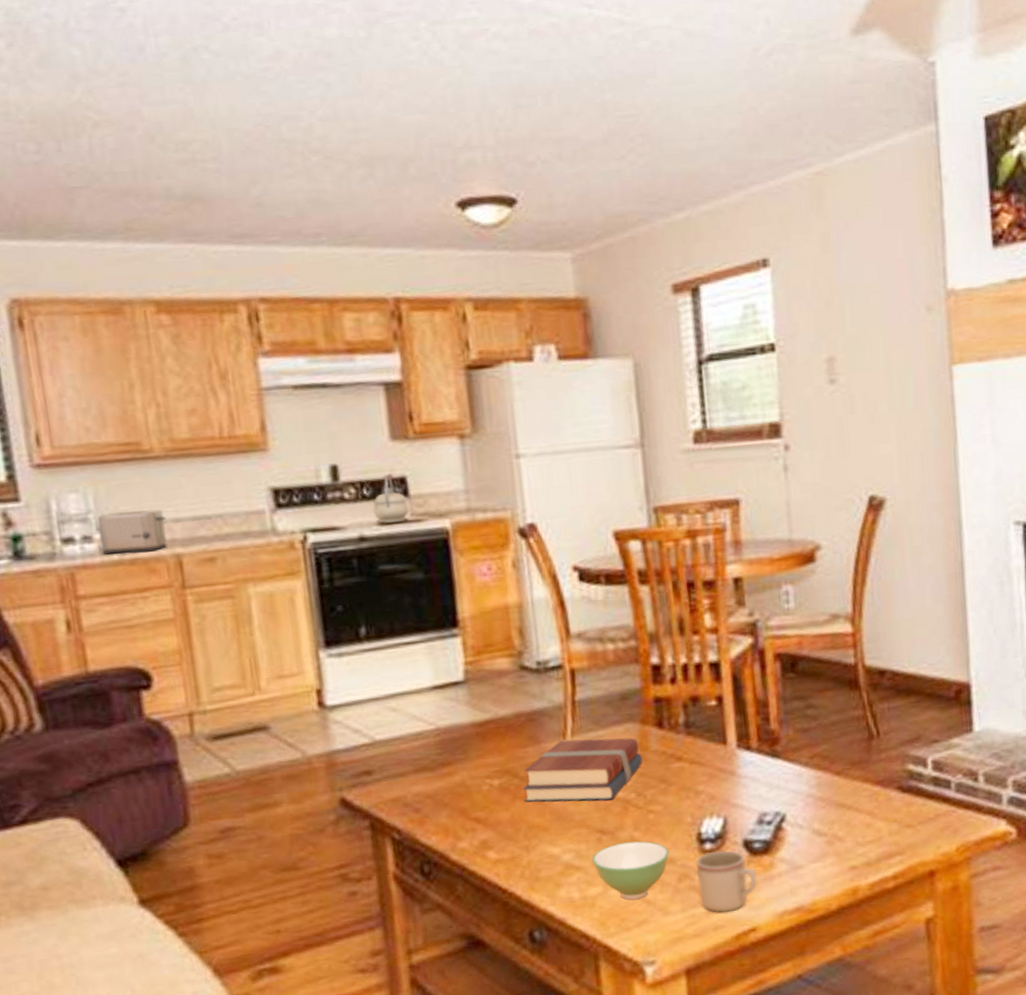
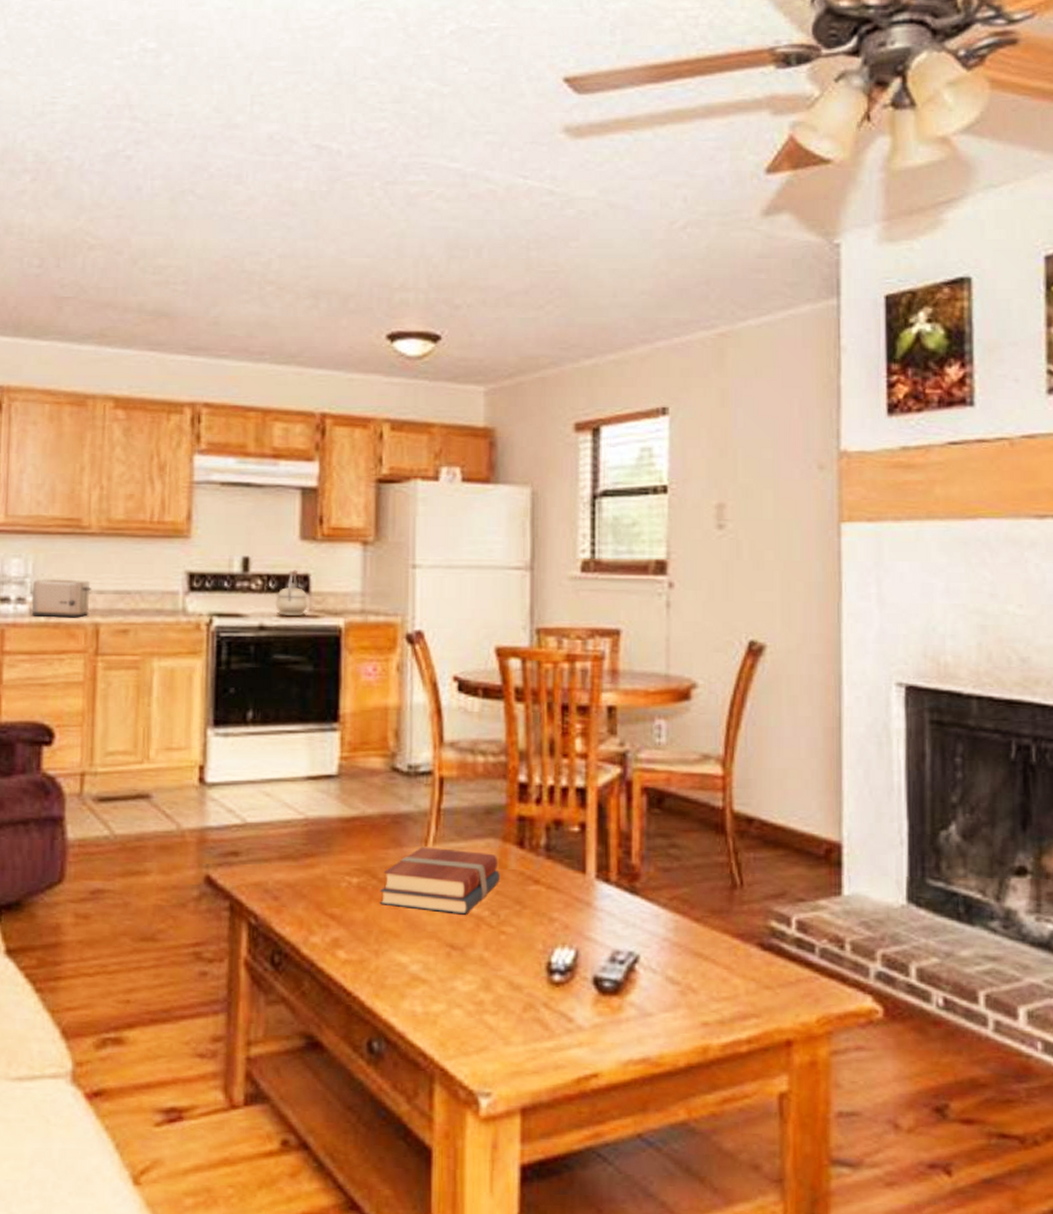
bowl: present [592,841,670,900] -> none [439,960,517,1024]
mug: present [696,850,757,913] -> none [543,983,604,1053]

